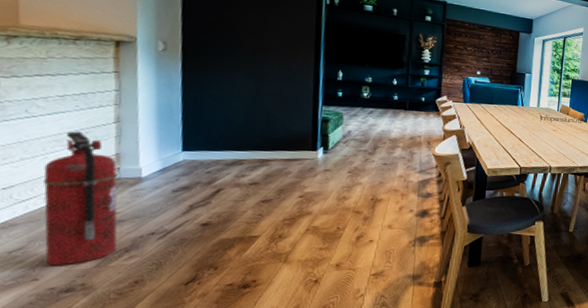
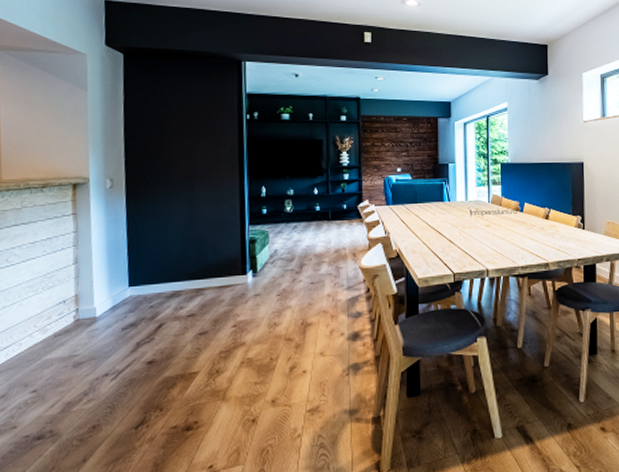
fire extinguisher: present [42,131,118,266] -> none [19,276,78,413]

